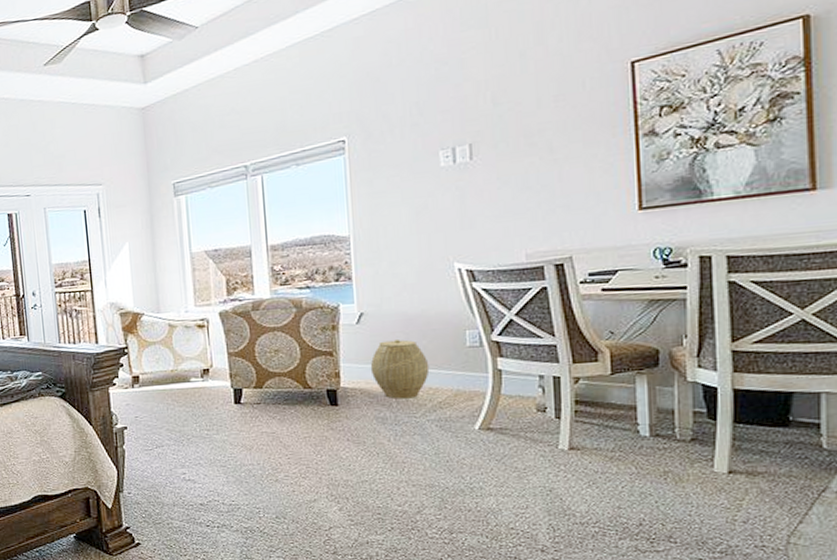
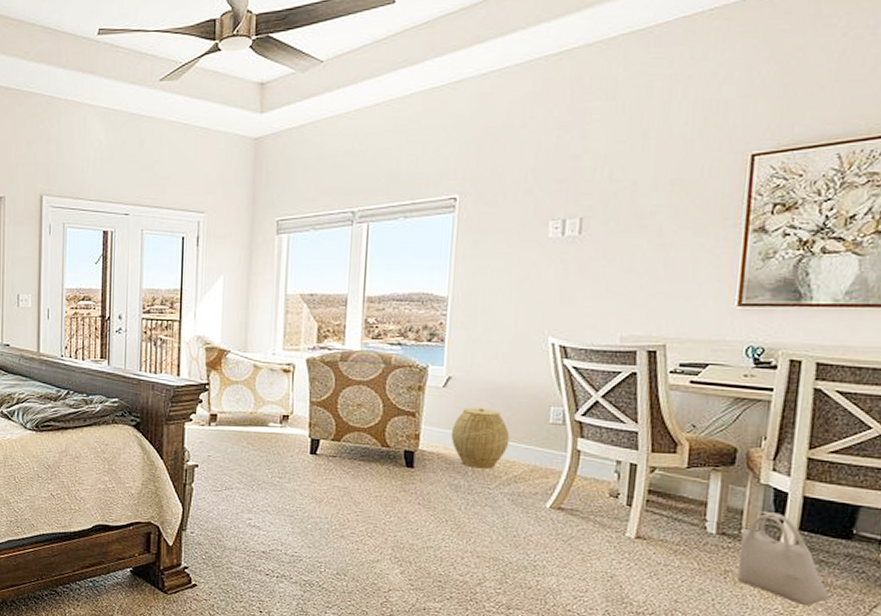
handbag: none [675,408,776,497] -> present [738,512,830,605]

